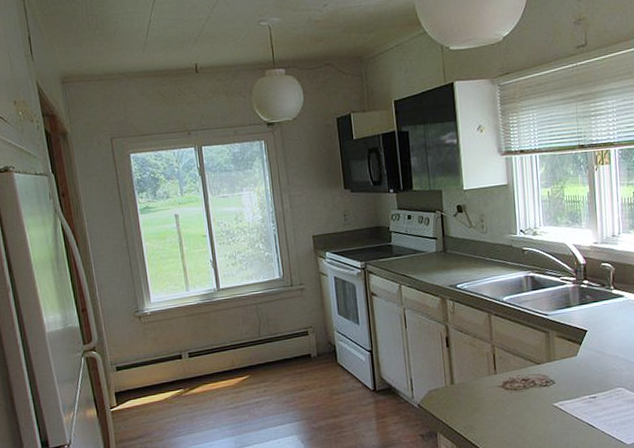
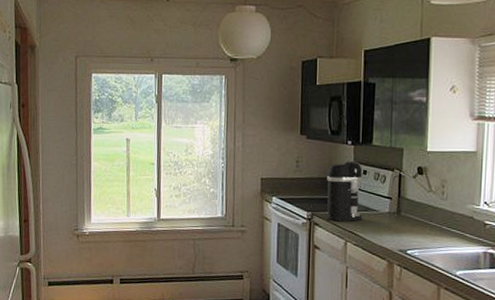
coffee maker: none [374,207,413,268] -> present [325,161,363,222]

